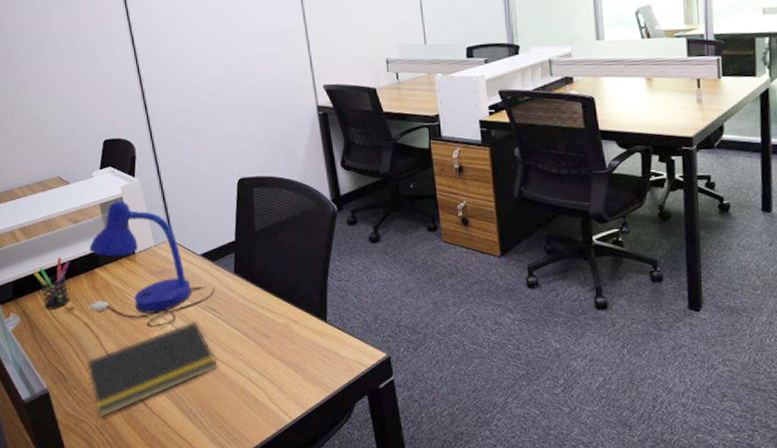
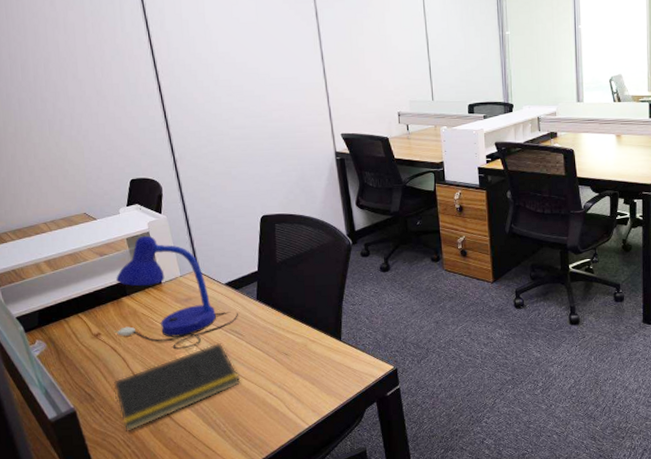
pen holder: present [34,257,70,309] -> none [60,288,97,336]

